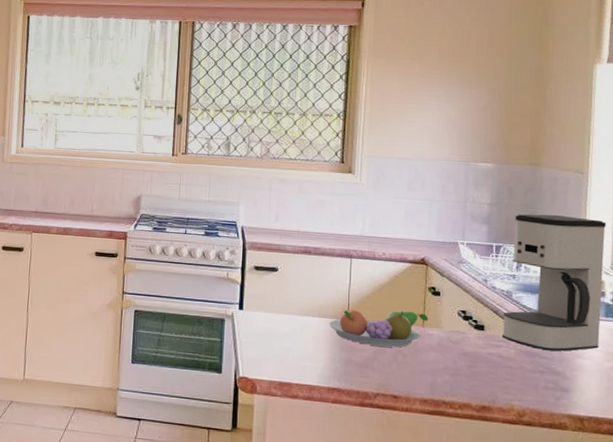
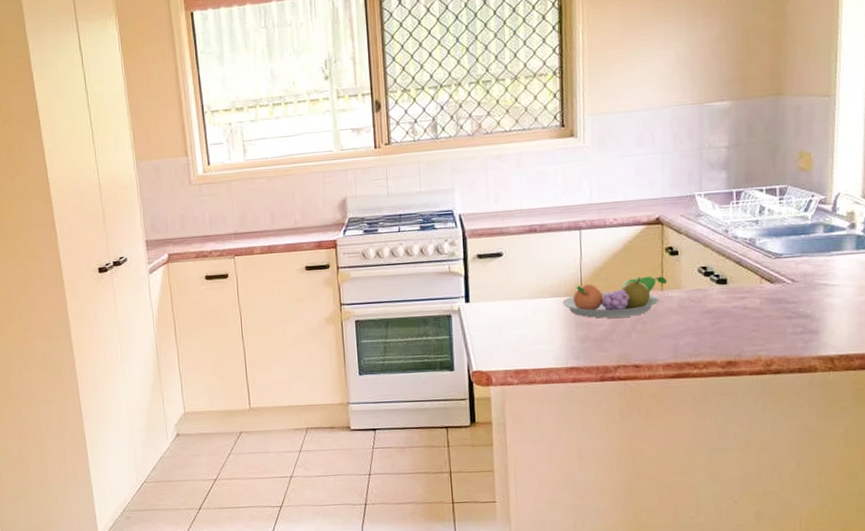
coffee maker: present [503,214,606,352] -> none [746,145,856,295]

